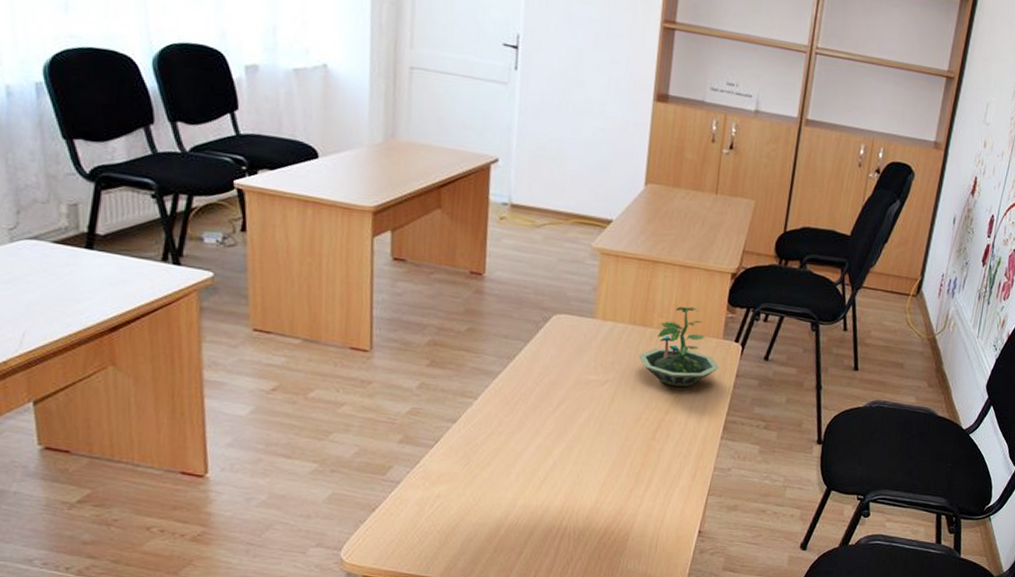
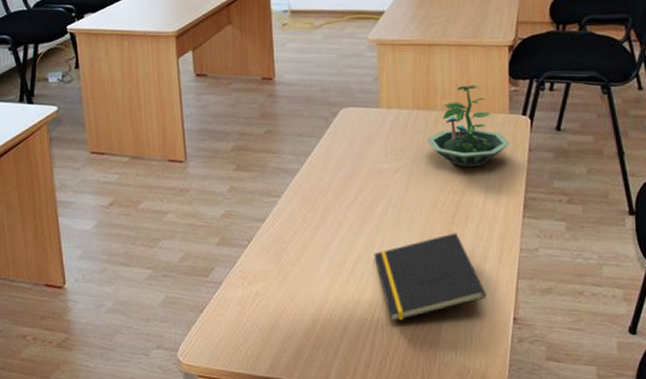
notepad: none [569,448,676,530] -> present [374,233,486,323]

